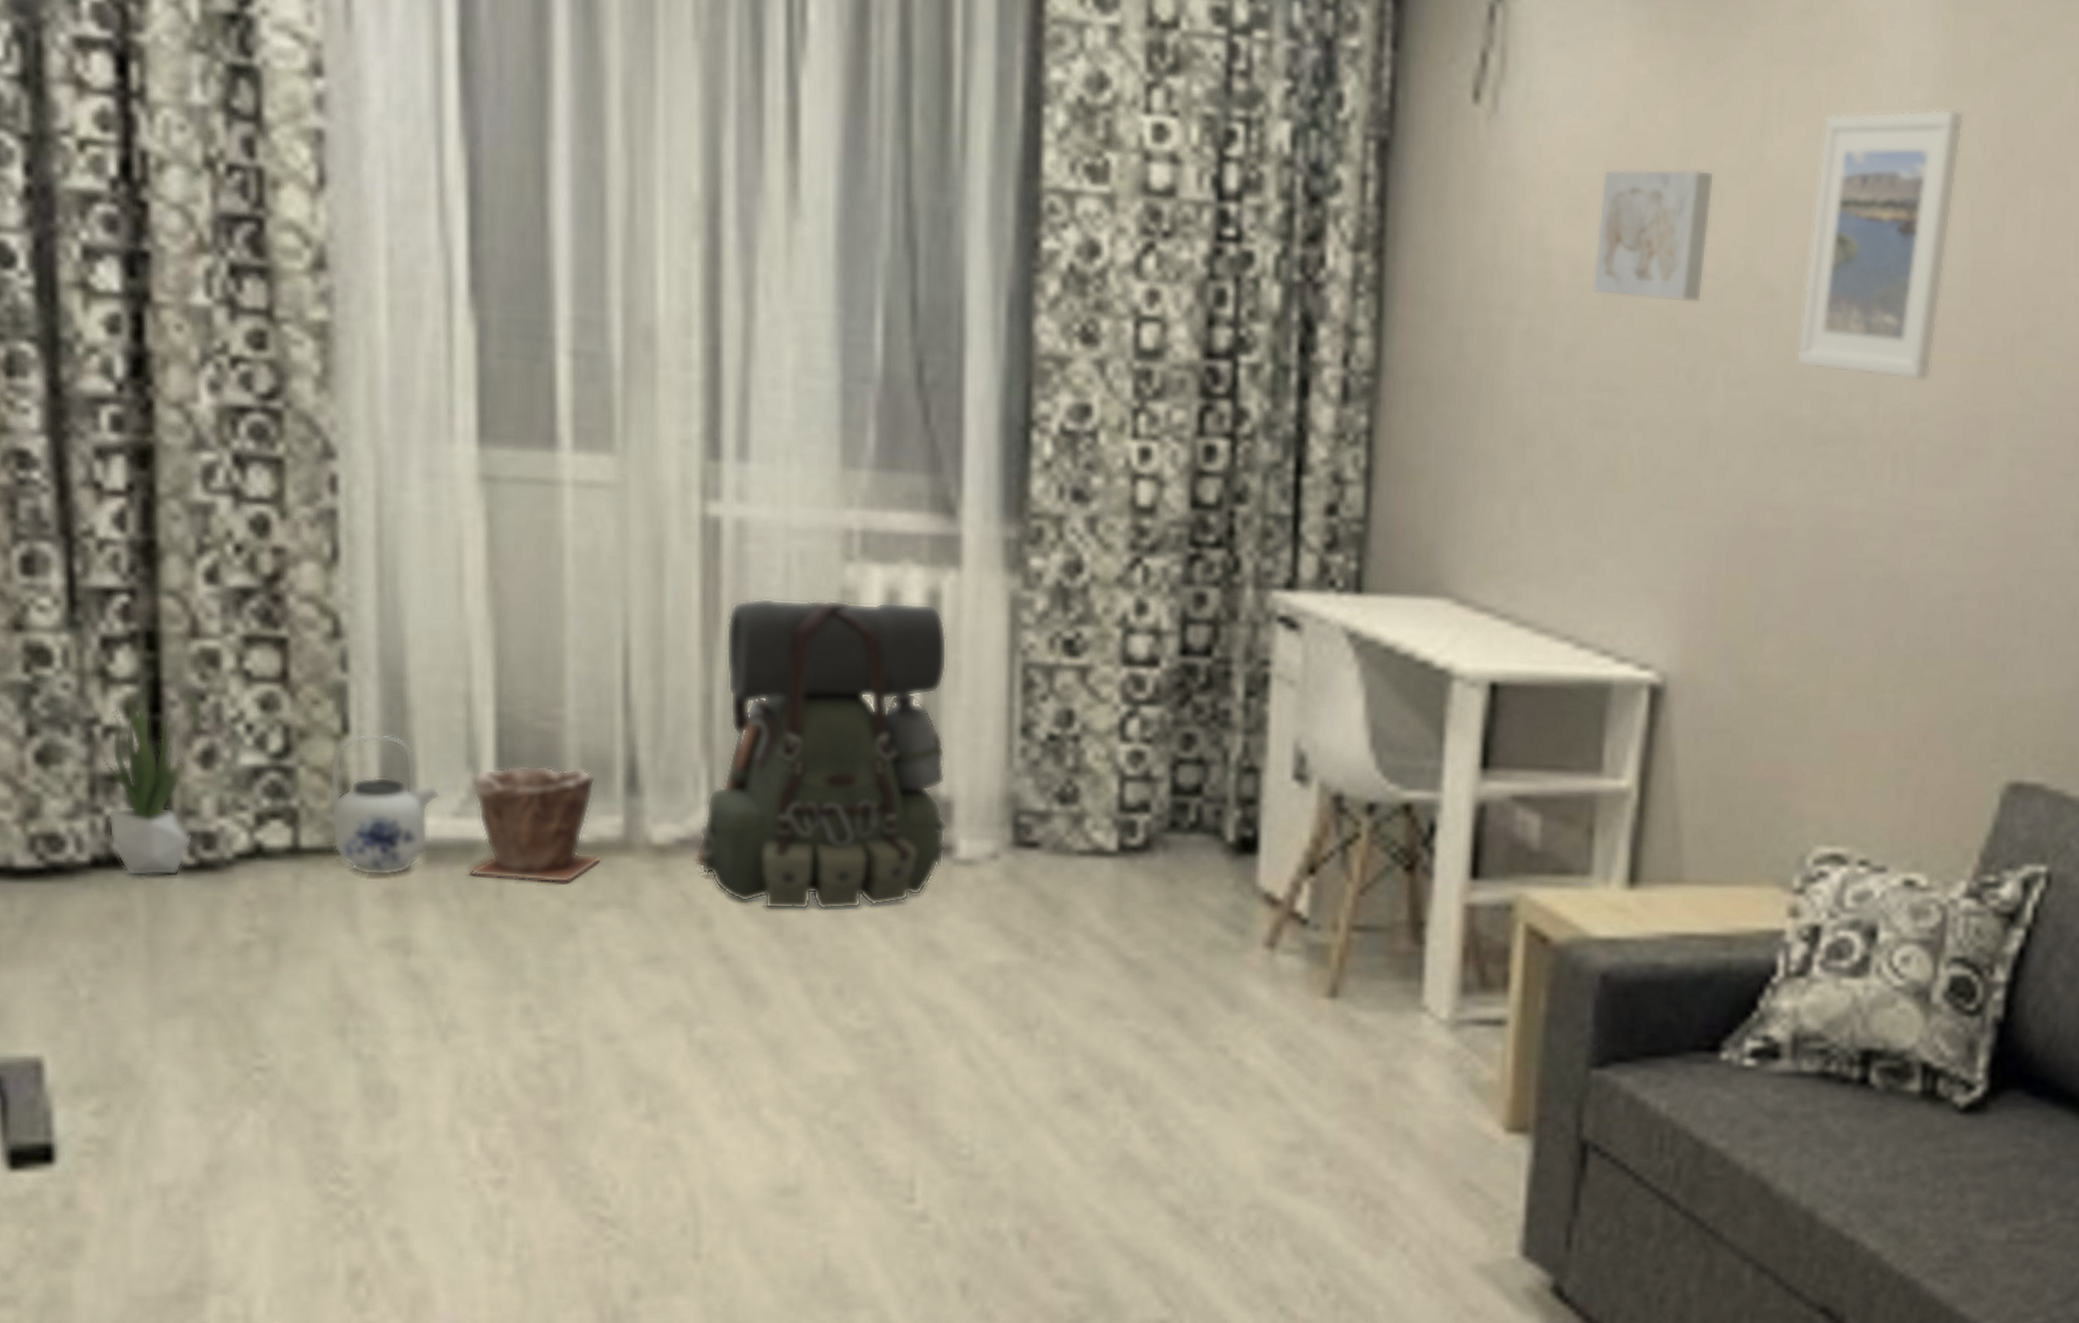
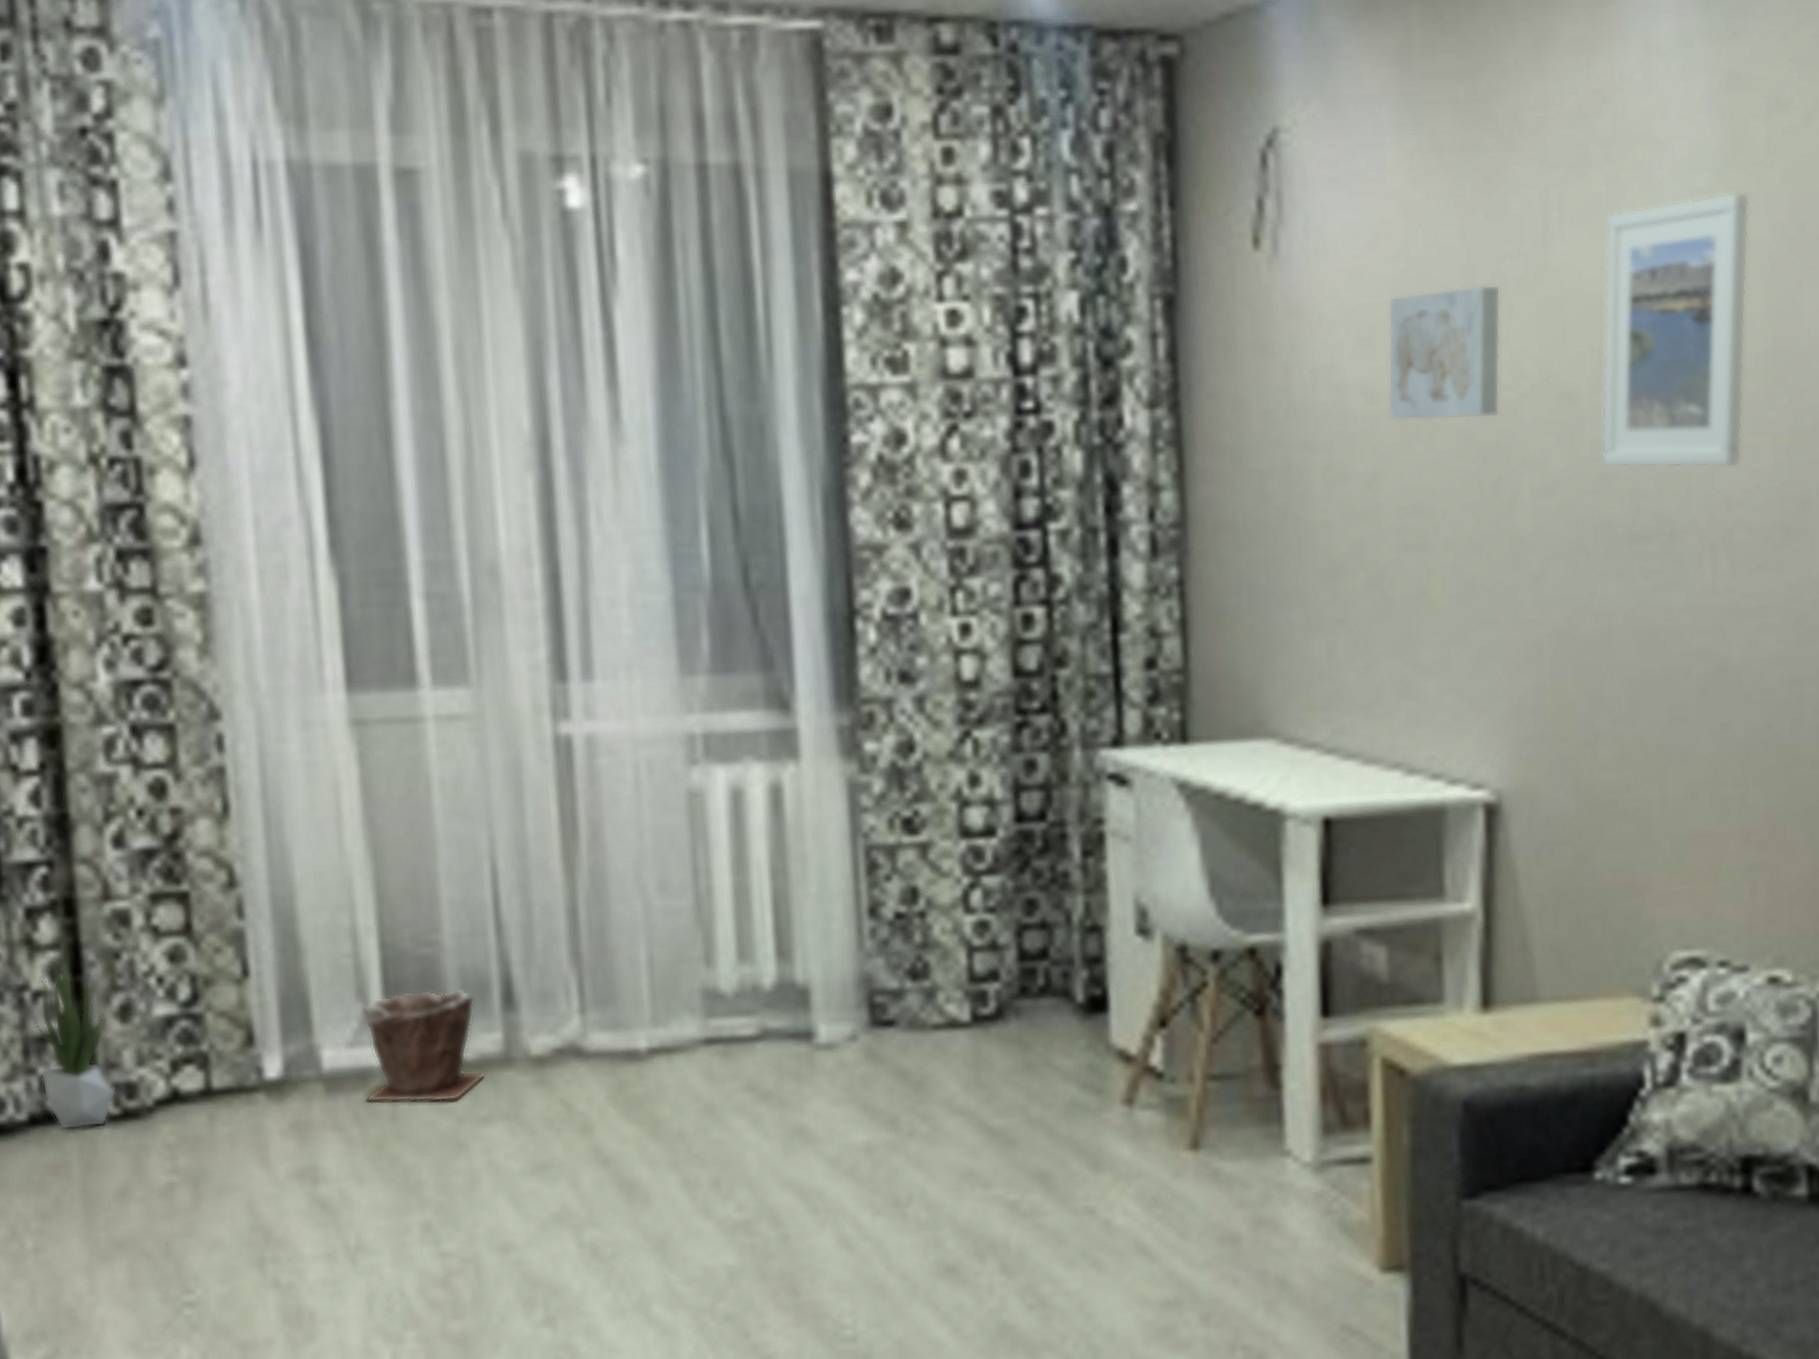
teapot: present [329,733,441,876] -> none [233,973,335,1111]
backpack: present [694,597,948,911] -> none [571,798,807,1110]

